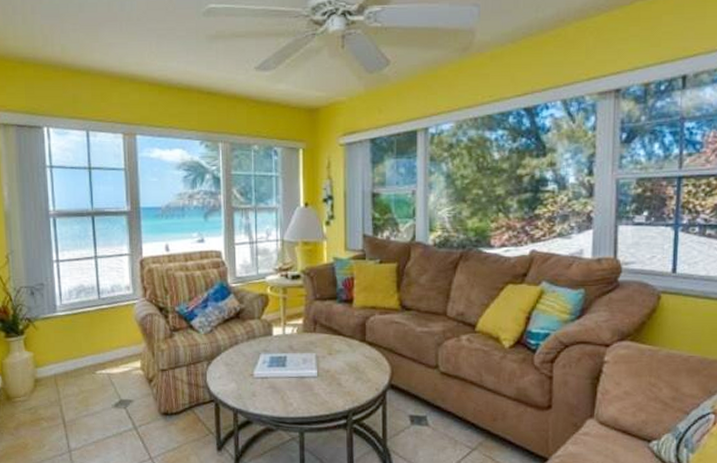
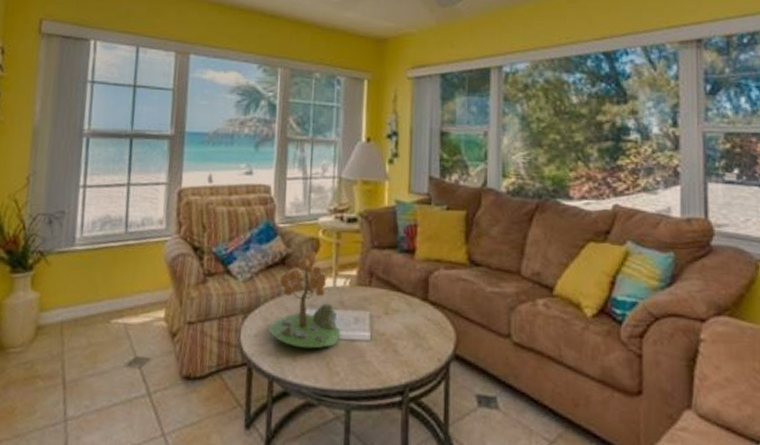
small tree: none [229,305,292,386] -> present [267,251,341,349]

